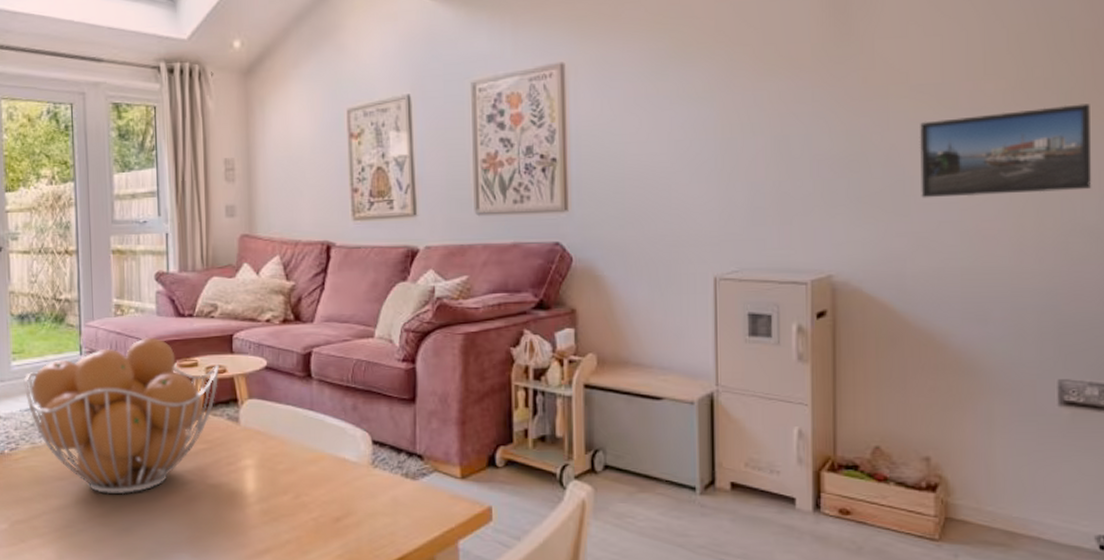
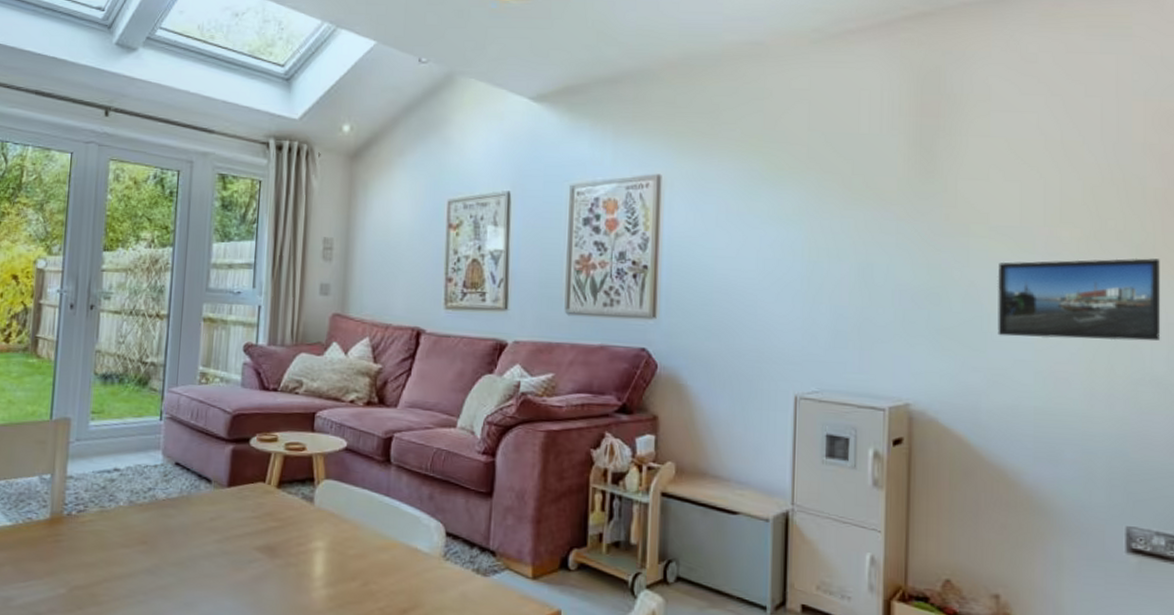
fruit basket: present [23,337,219,495] -> none [99,408,299,568]

